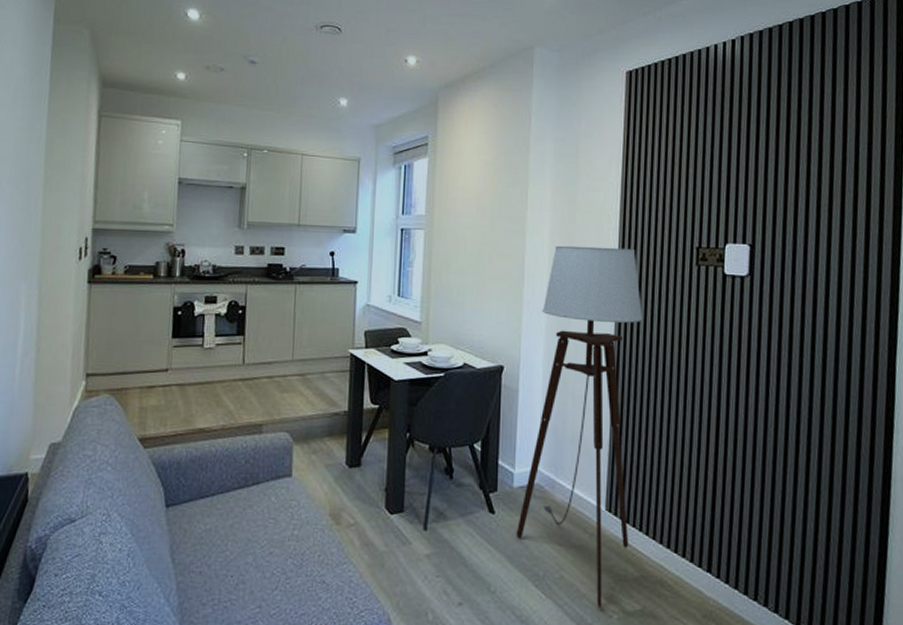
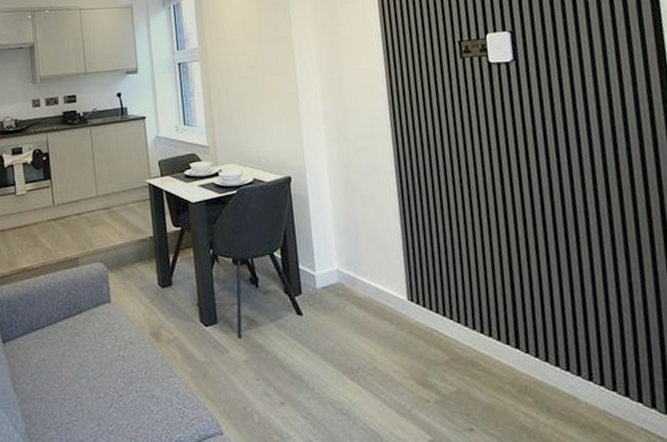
floor lamp: present [516,245,643,608] -> none [319,51,436,394]

